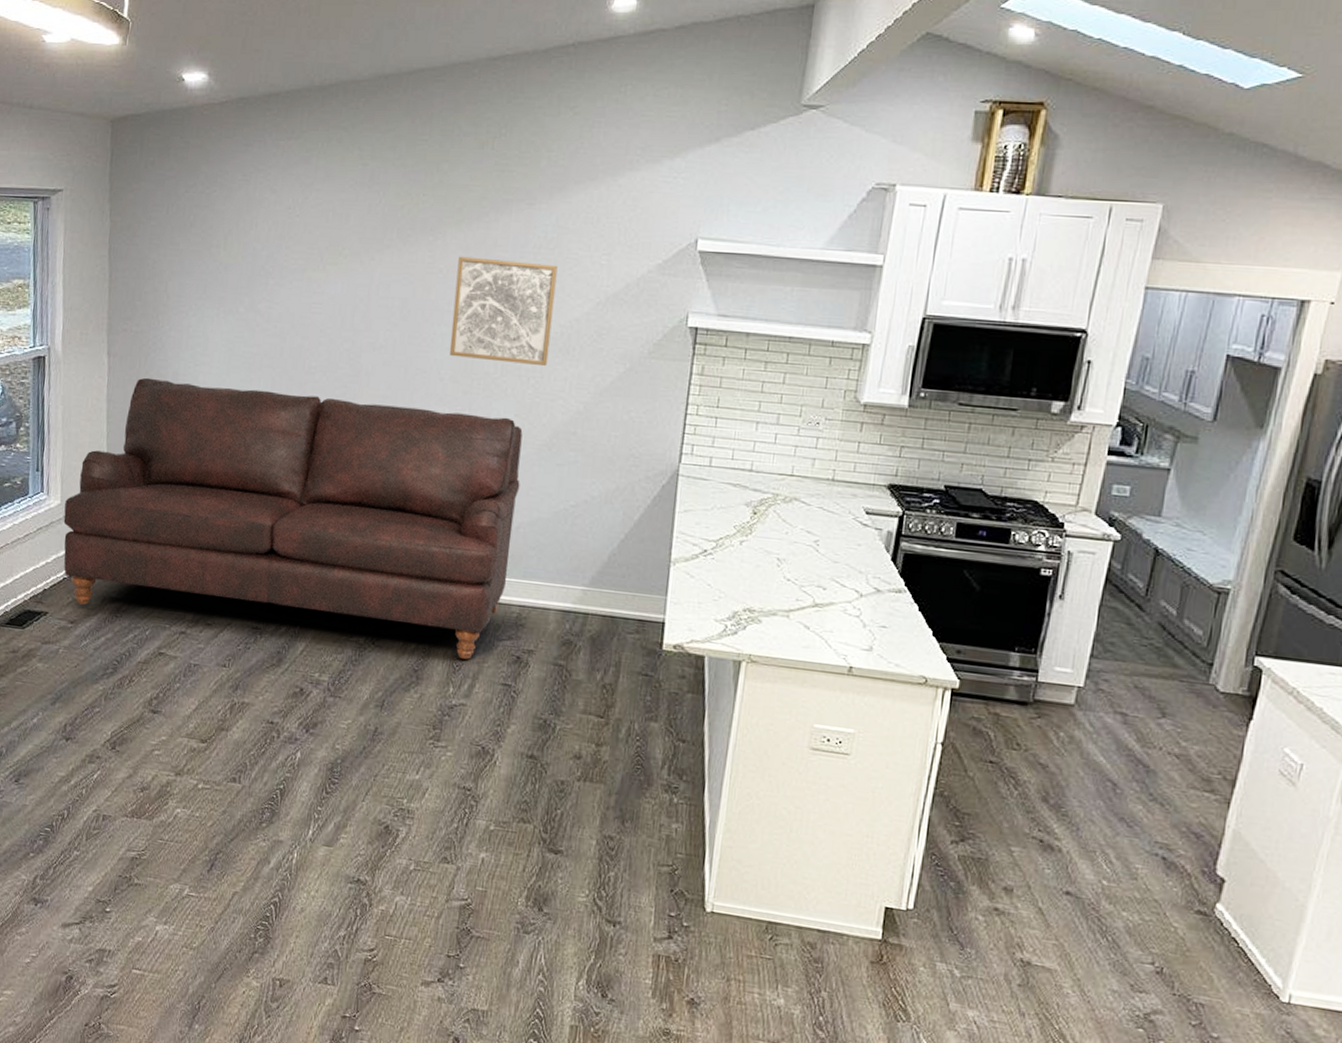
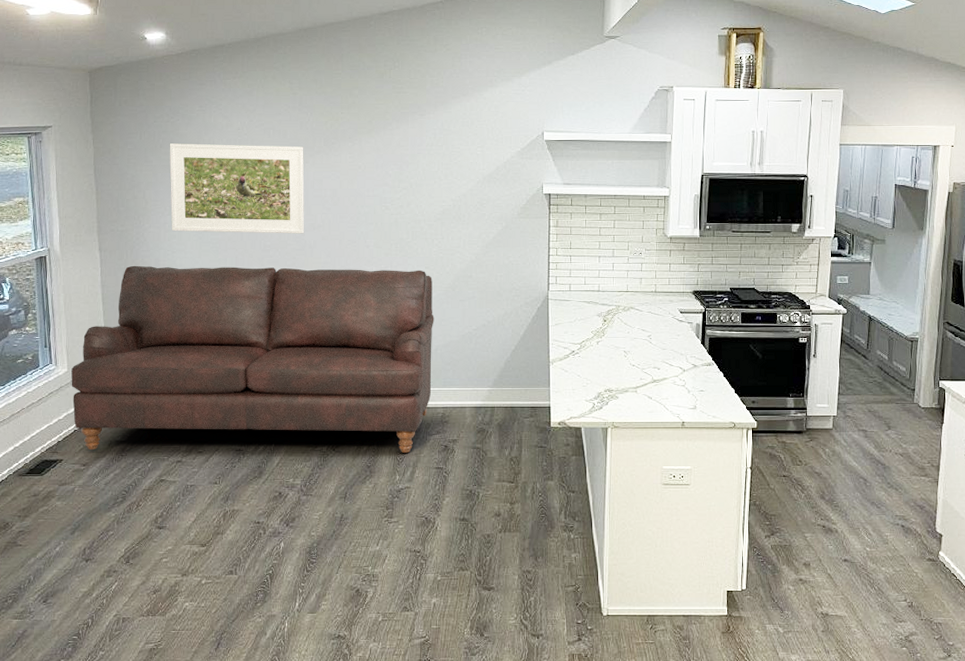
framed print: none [195,222,371,355] -> present [169,143,305,234]
wall art: present [449,256,558,367] -> none [372,155,446,231]

